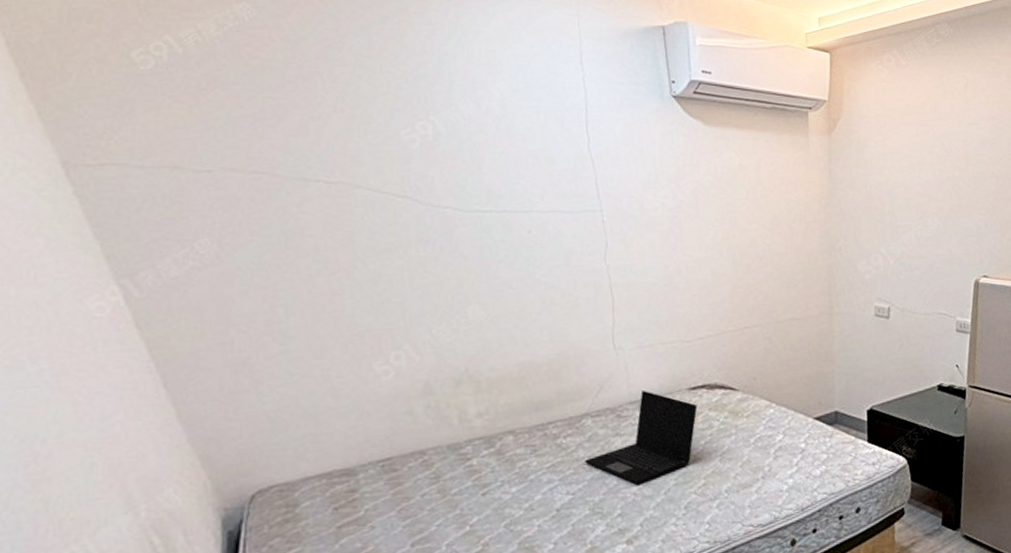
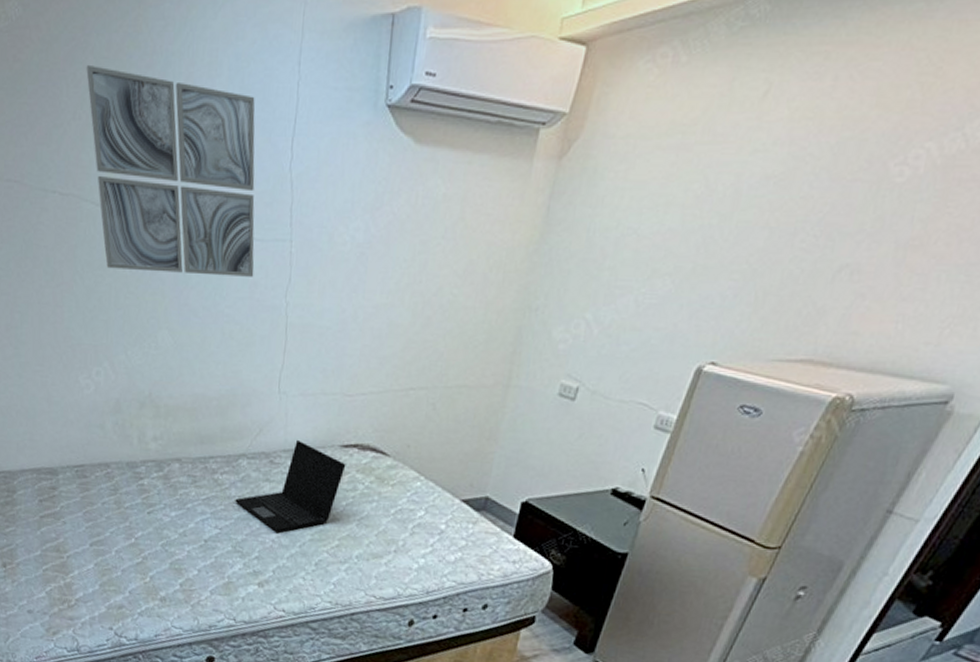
wall art: none [345,62,568,251] -> present [86,64,255,277]

